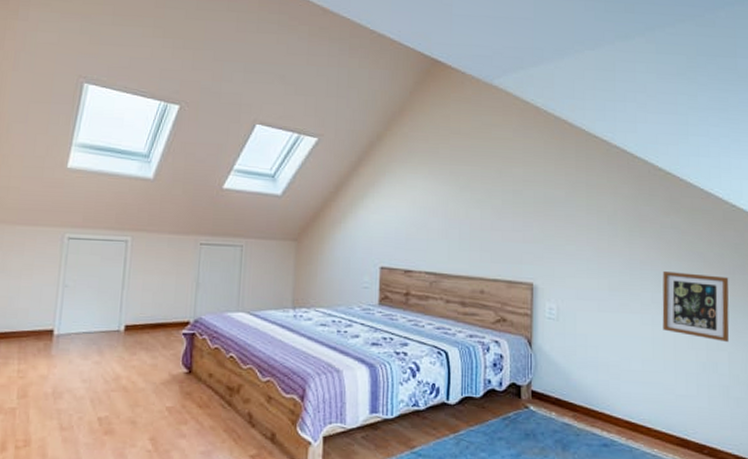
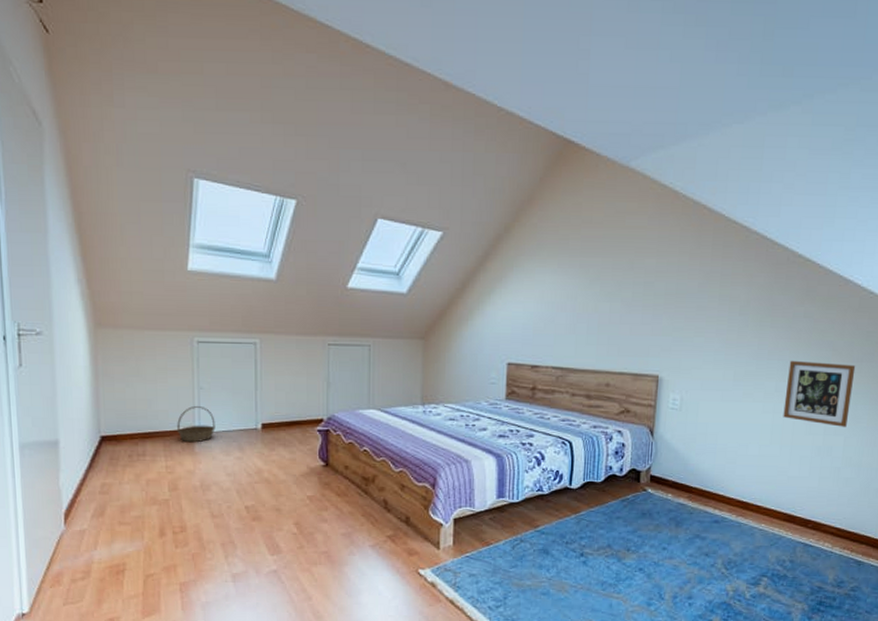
basket: none [35,304,77,345] -> present [177,405,216,443]

